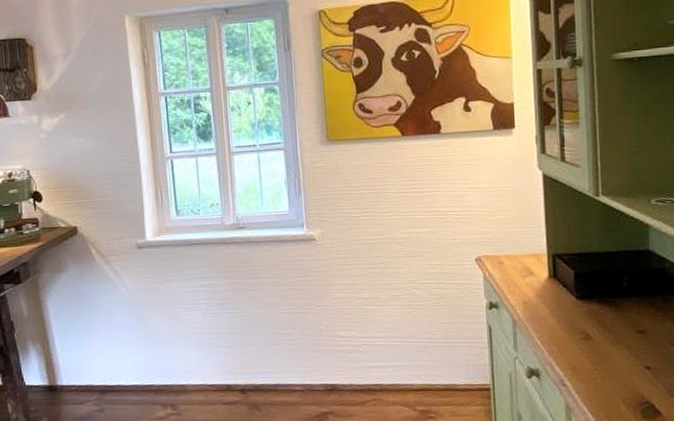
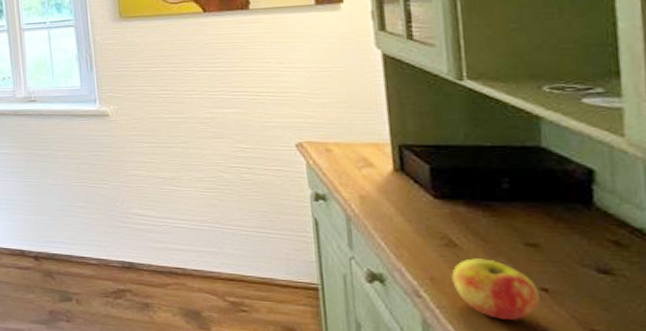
apple: none [587,347,645,397] -> present [451,258,540,320]

